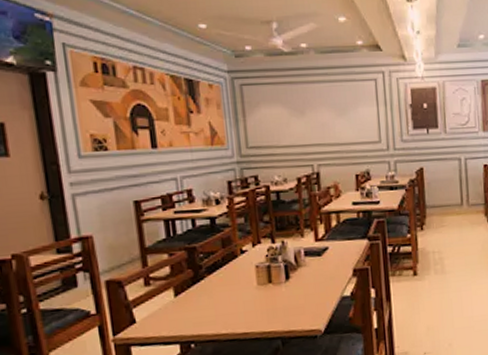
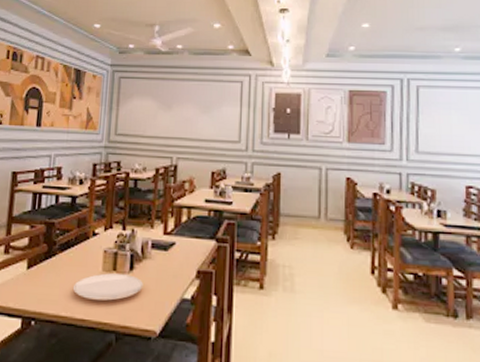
plate: none [230,284,302,314] -> present [73,273,144,301]

